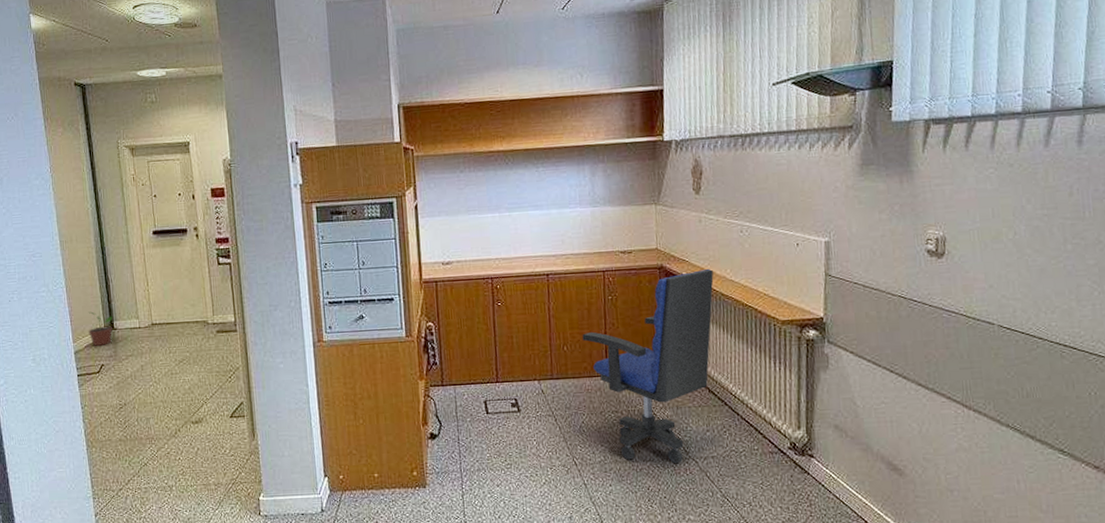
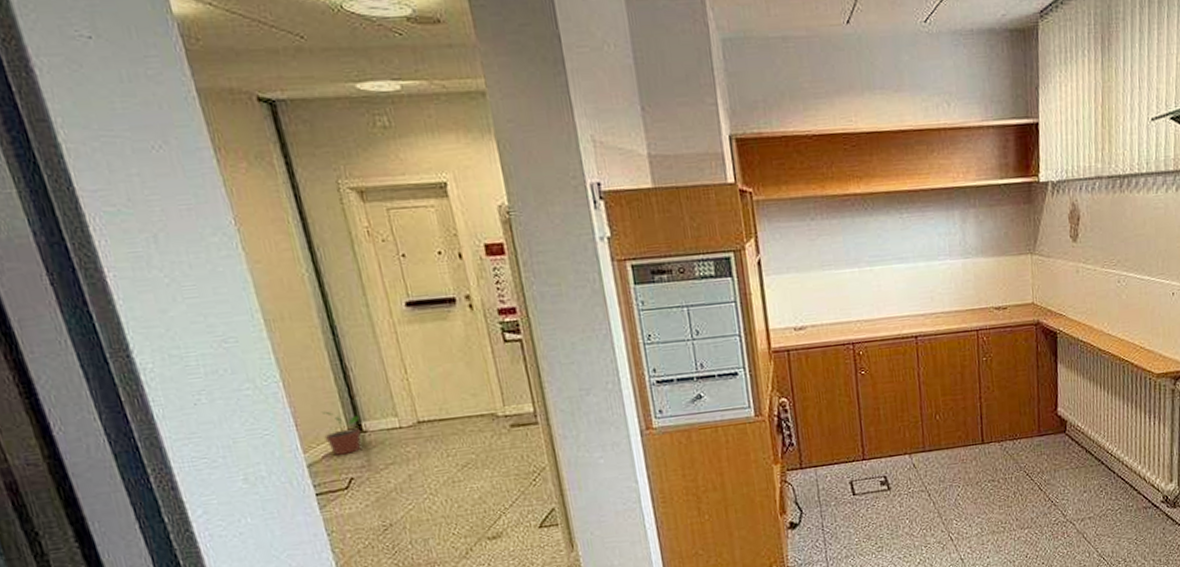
office chair: present [582,268,714,464] -> none [955,322,1091,530]

